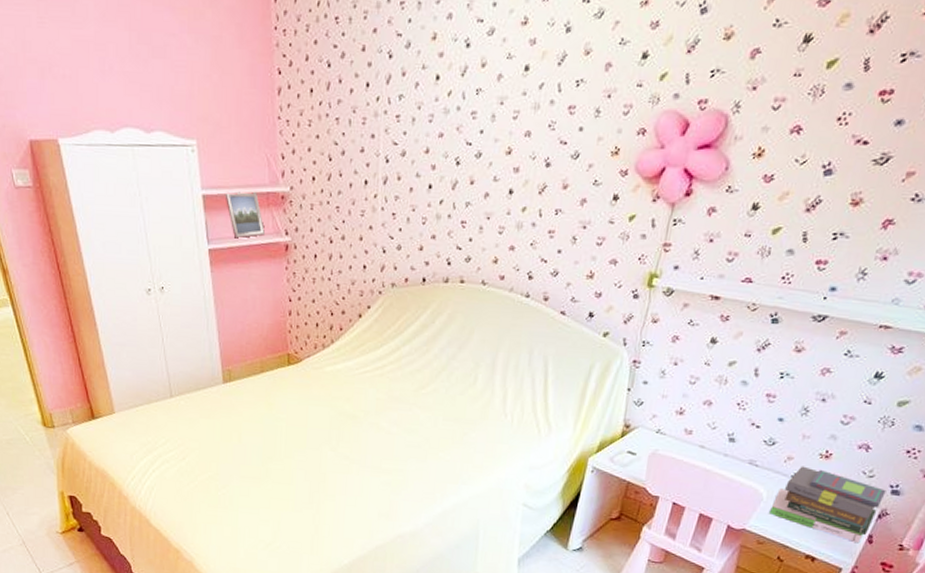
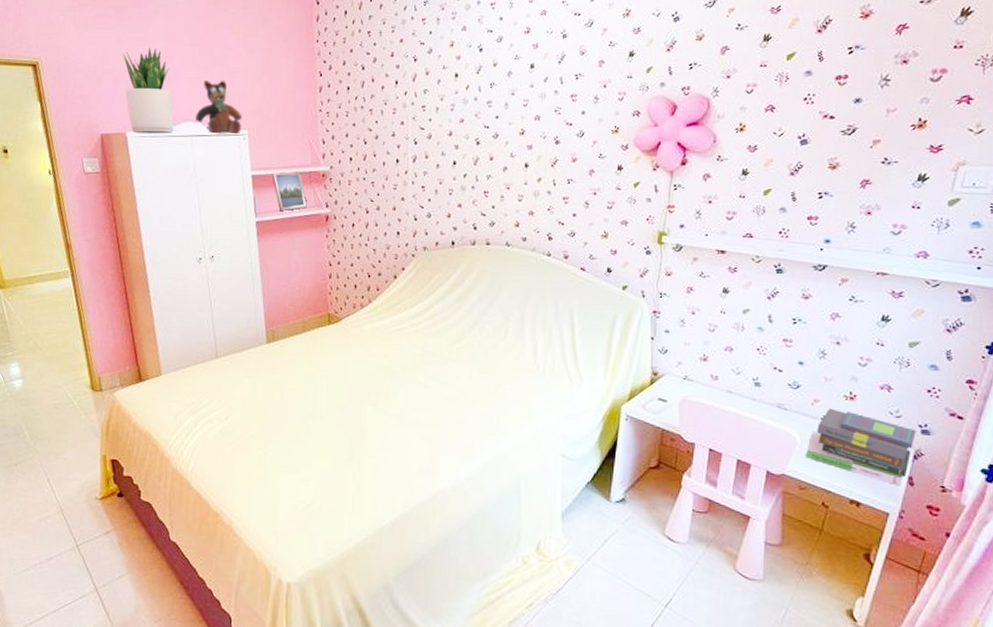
planter: none [47,31,112,142] -> present [123,47,174,134]
stuffed animal: none [136,75,189,145] -> present [196,79,242,134]

